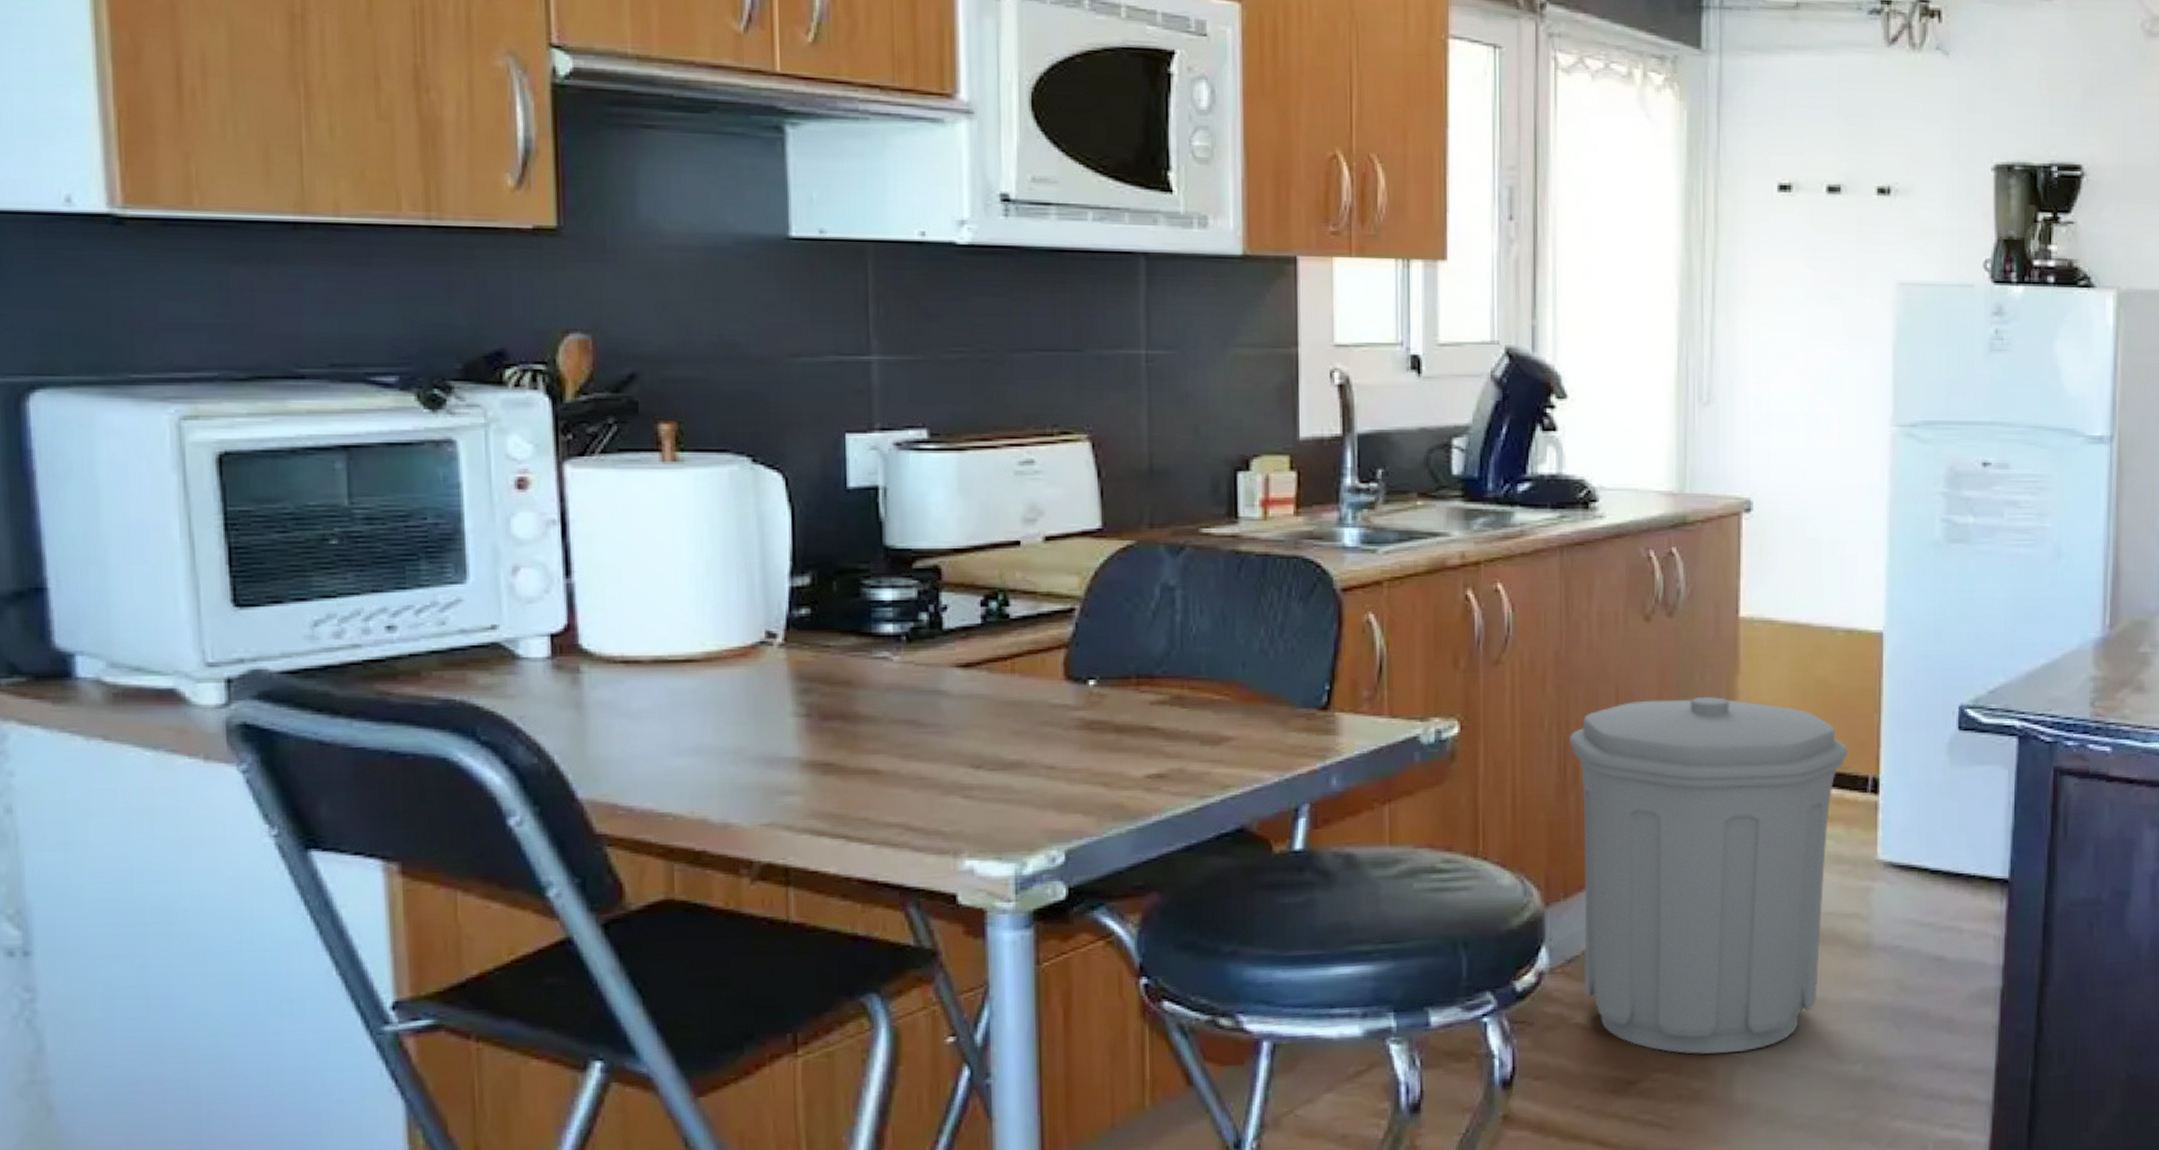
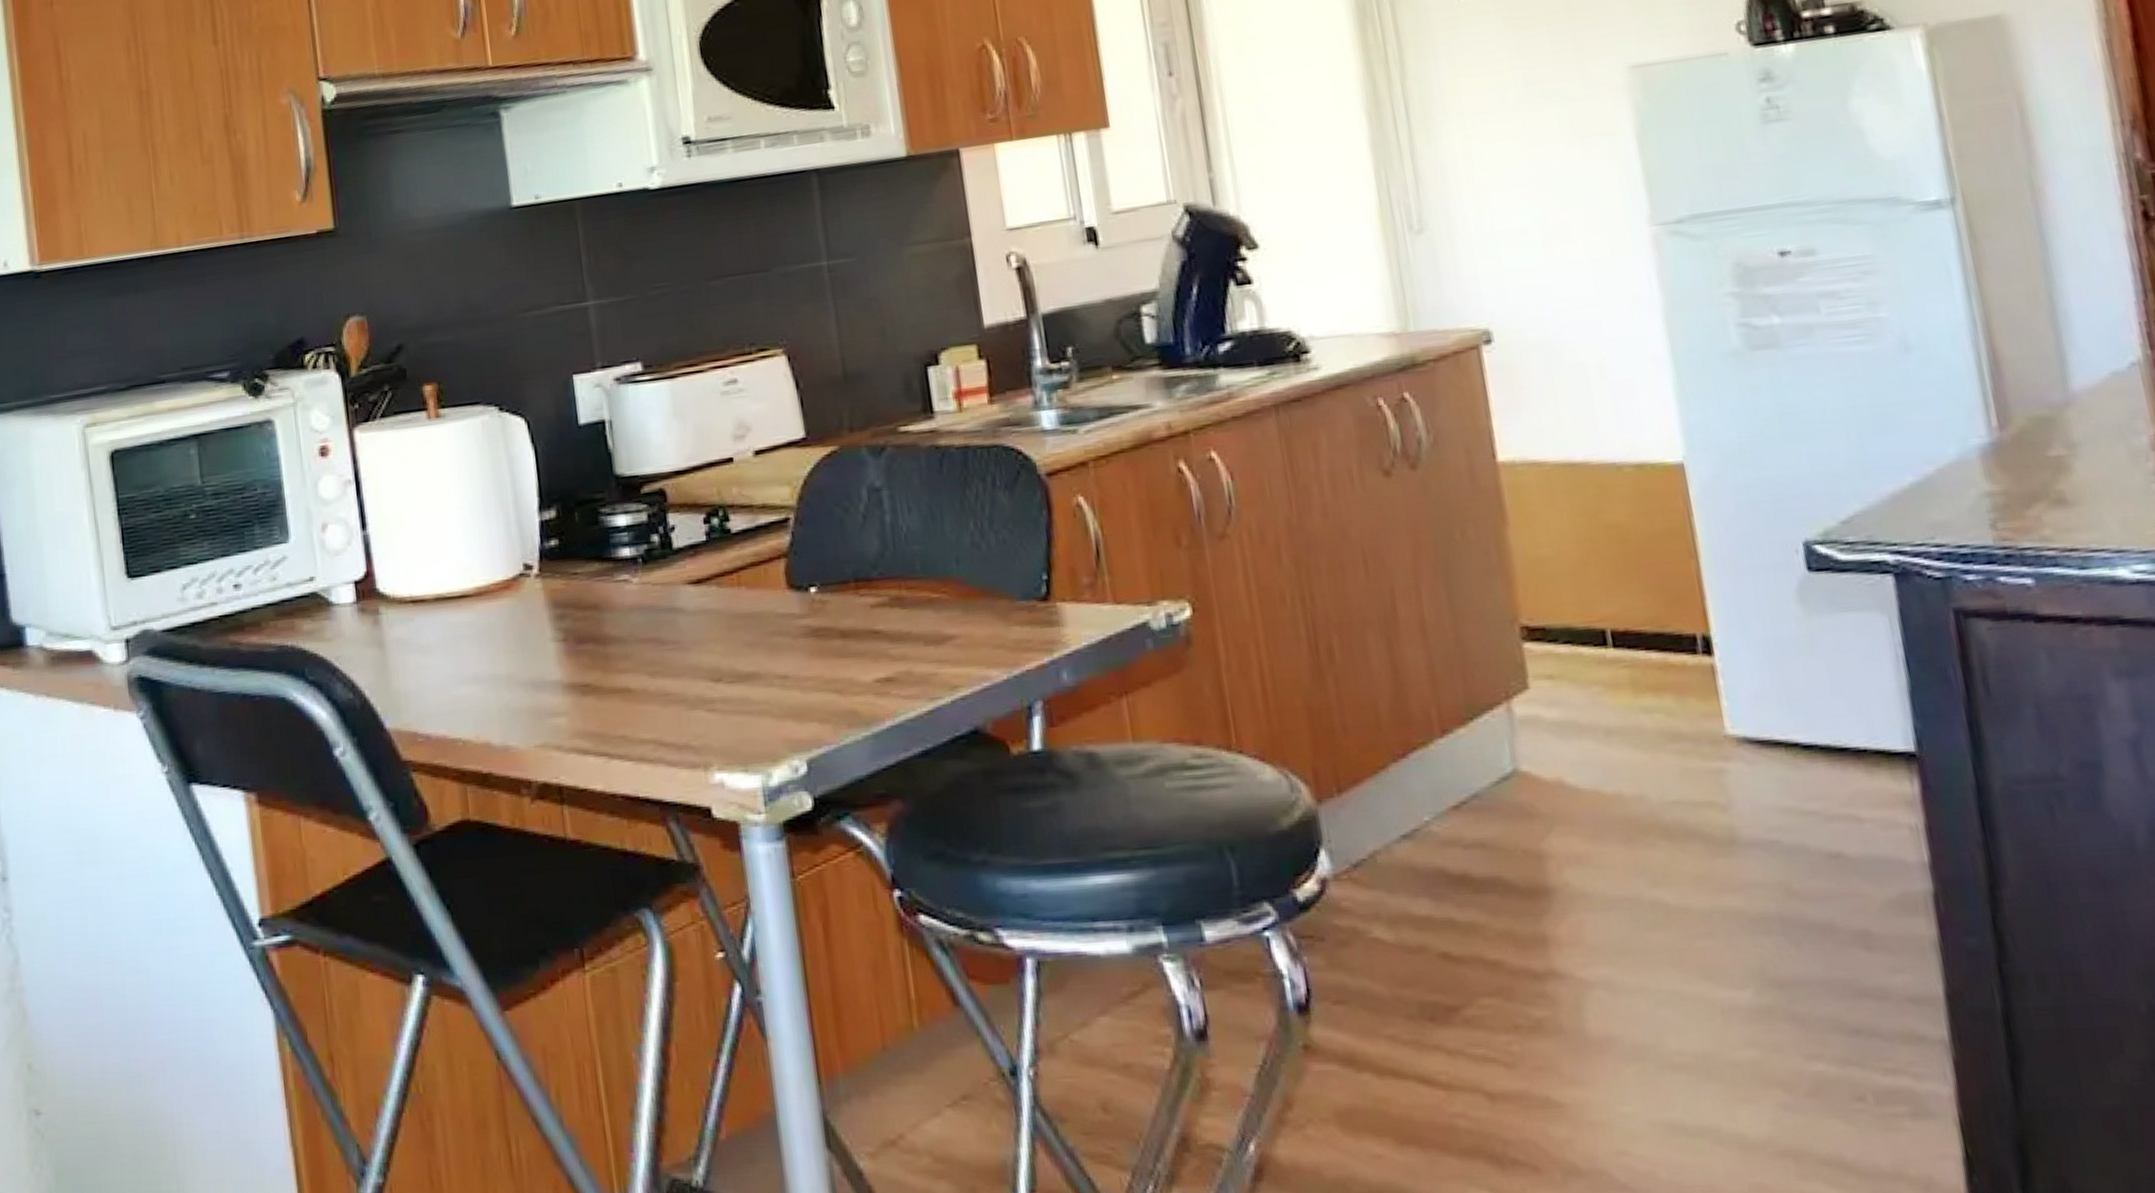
trash can: present [1568,697,1848,1054] -> none [1315,554,1675,976]

